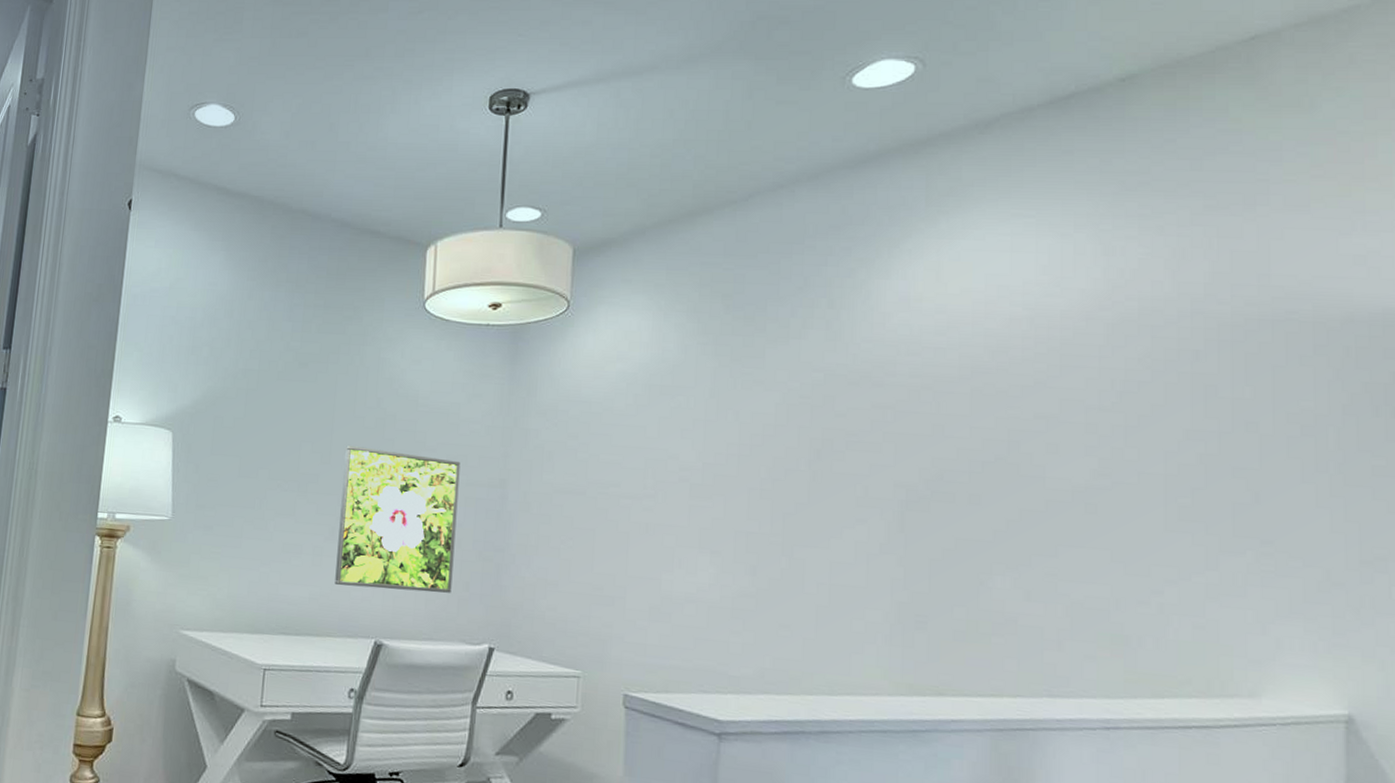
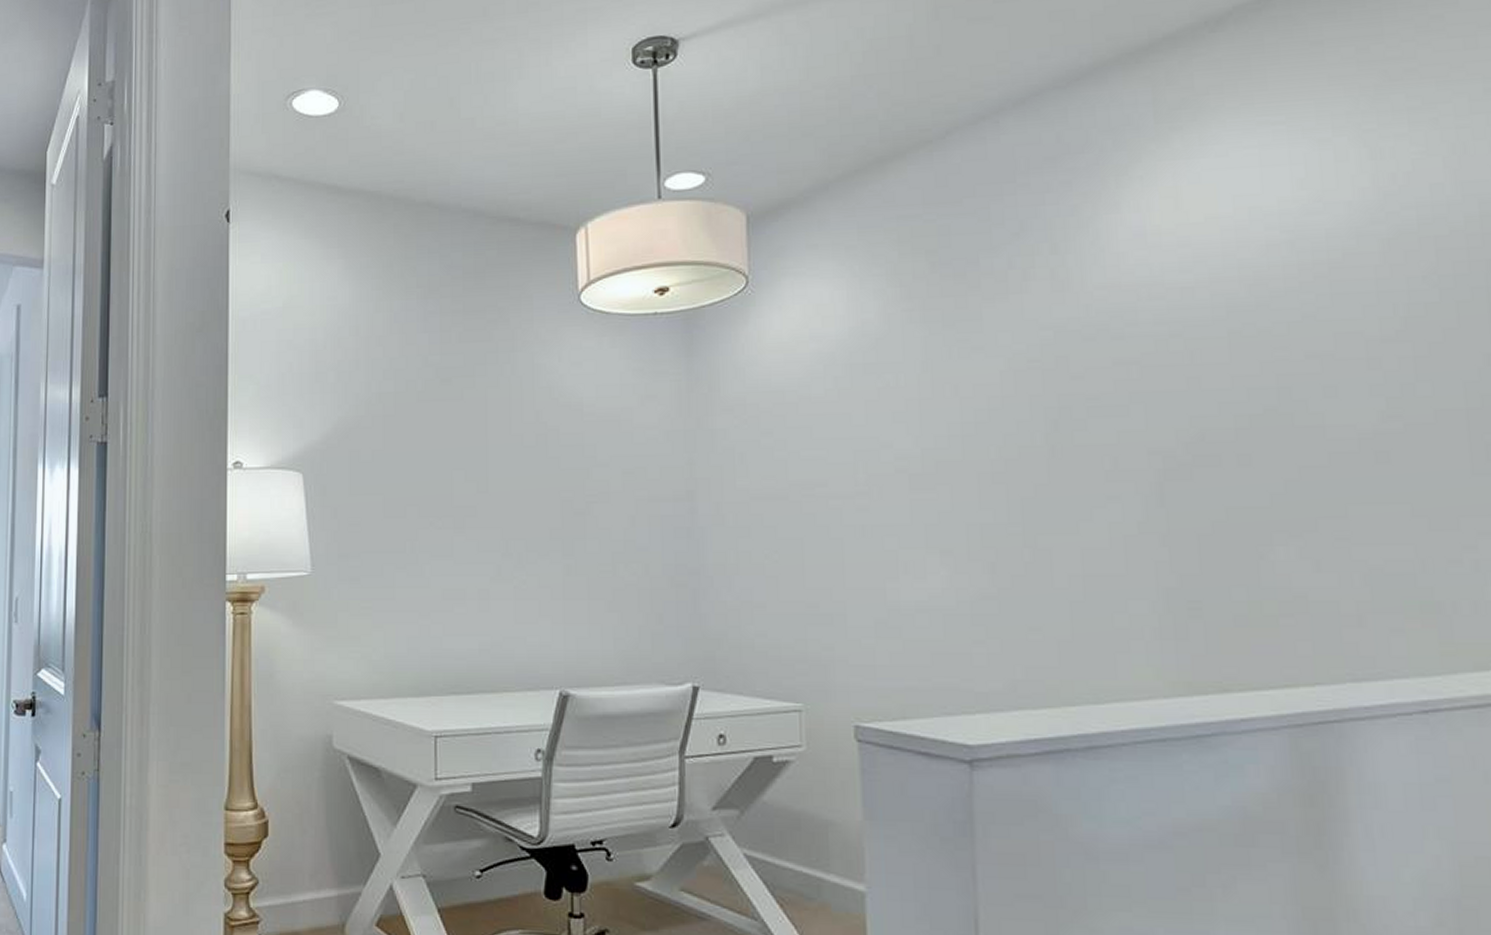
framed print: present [335,446,461,593] -> none [505,469,643,631]

